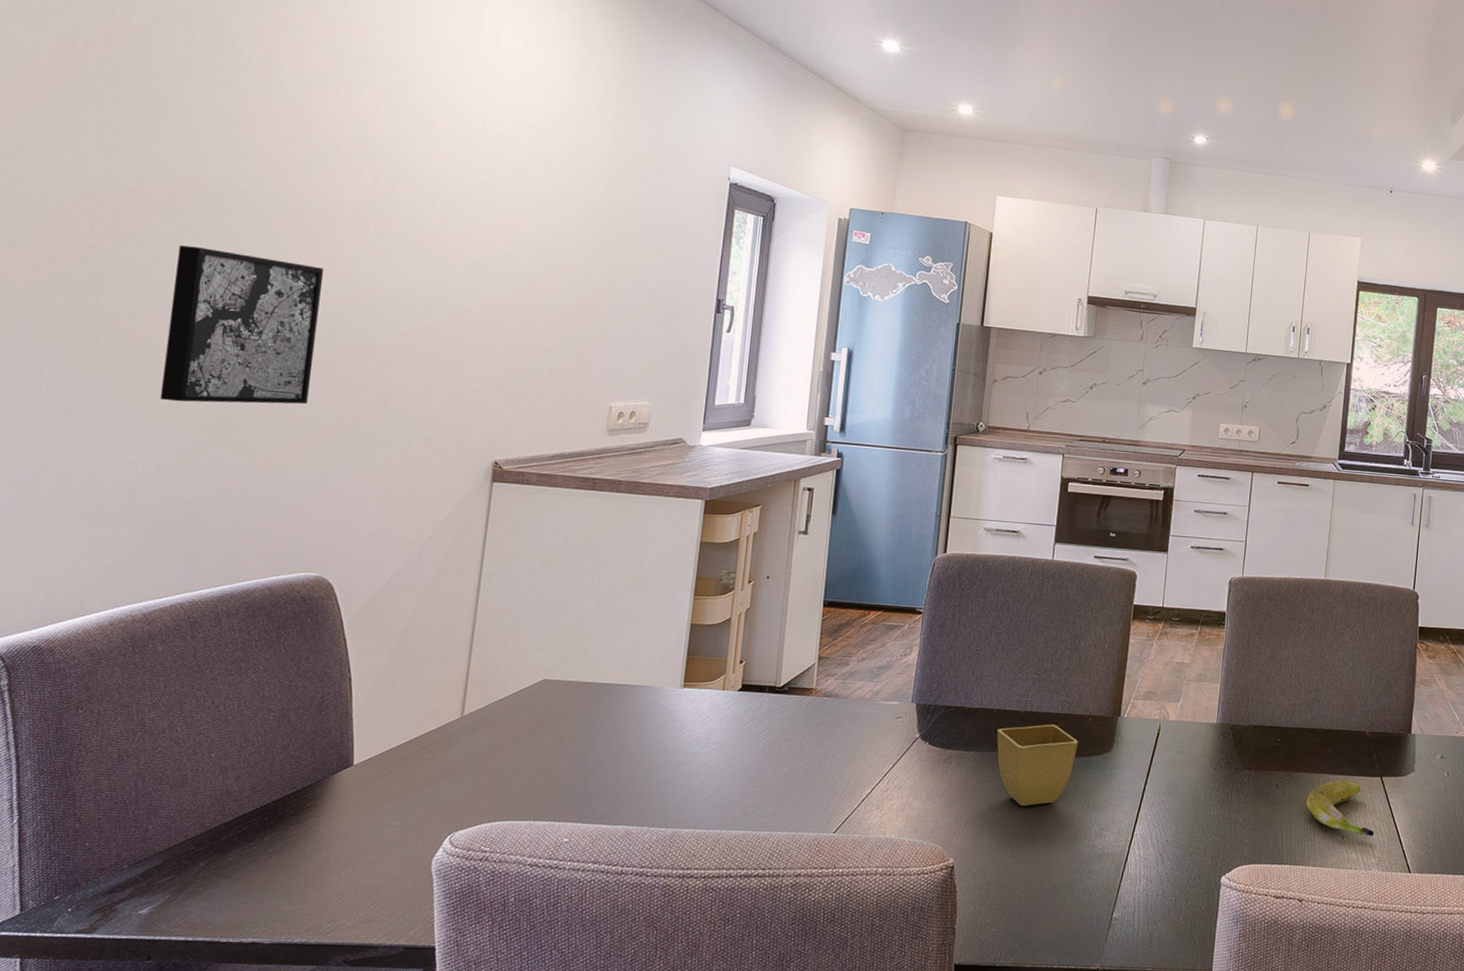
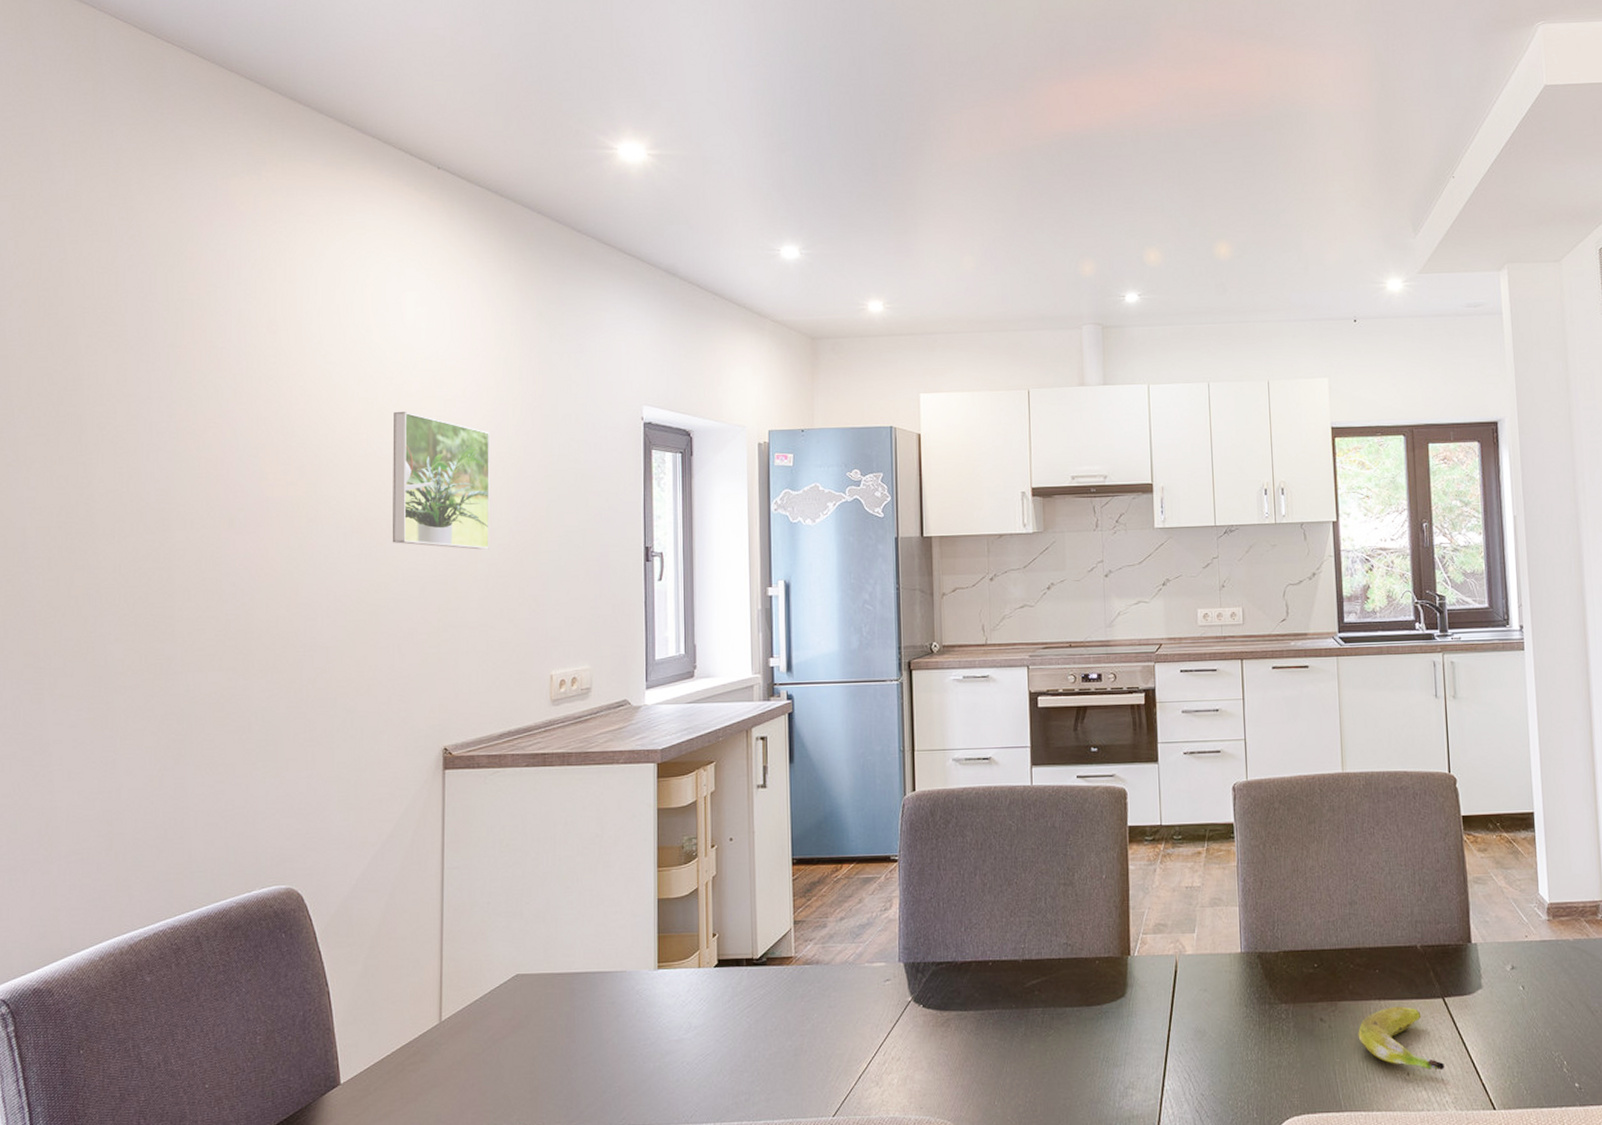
wall art: present [159,245,324,405] -> none [125,566,263,725]
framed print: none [464,135,576,280] -> present [393,412,490,550]
flower pot: present [996,724,1079,806] -> none [995,972,1088,1068]

